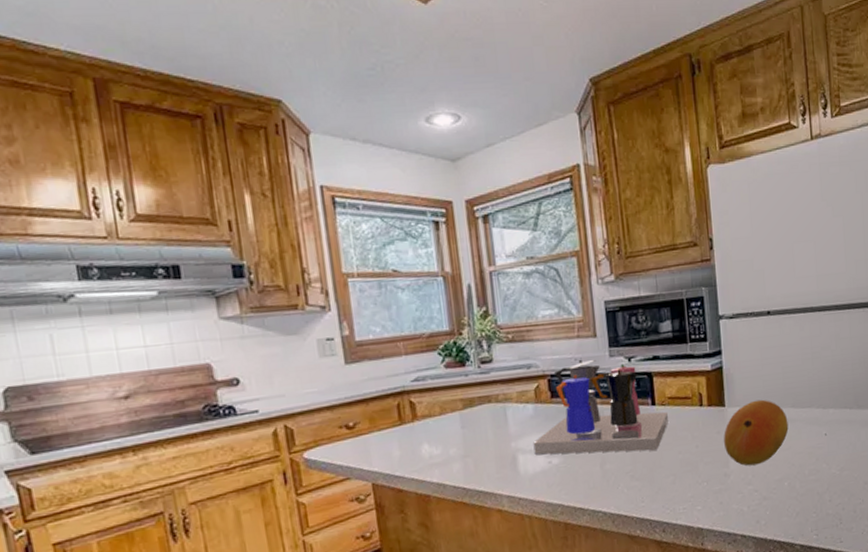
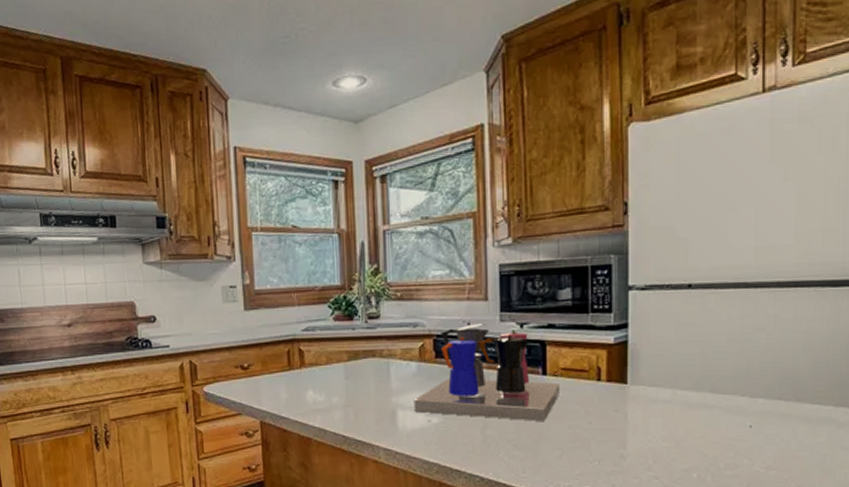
fruit: present [724,399,789,466] -> none [623,380,703,451]

